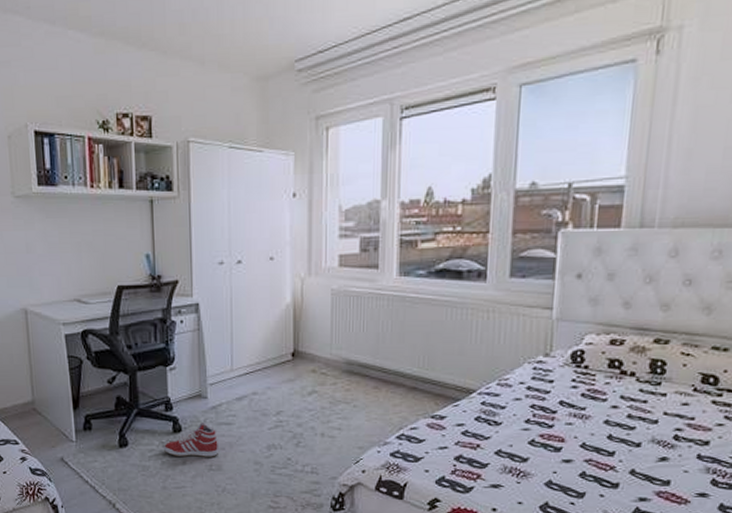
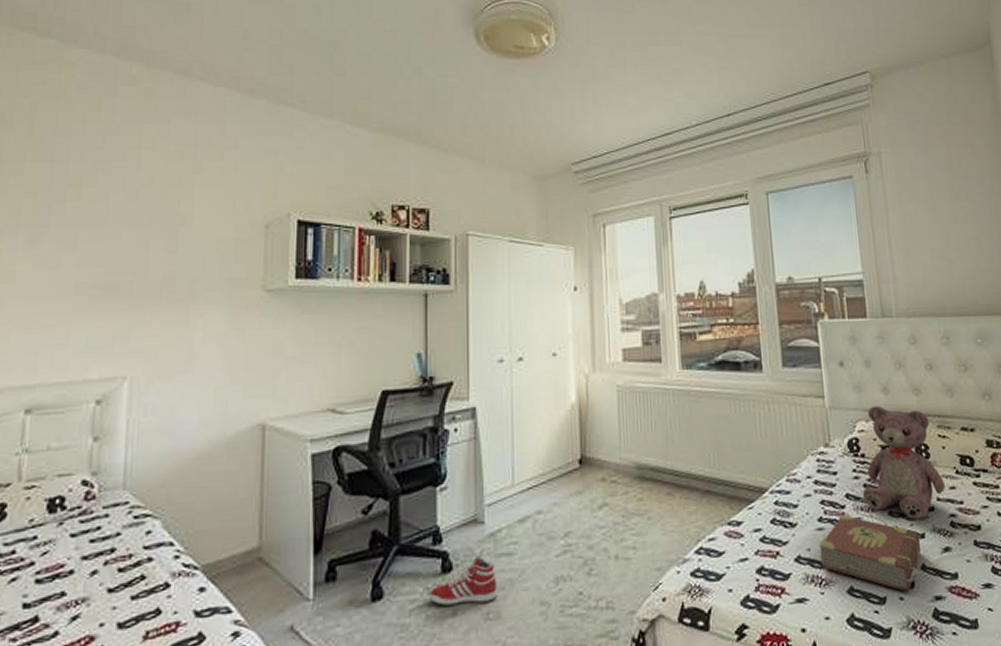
book: none [521,402,635,490] -> present [819,493,922,592]
teddy bear: none [578,320,678,431] -> present [862,405,946,521]

